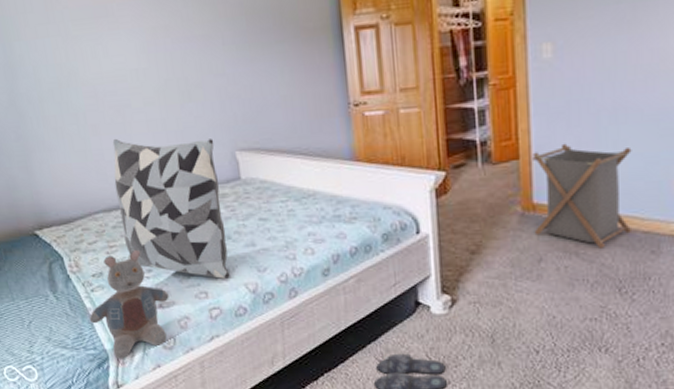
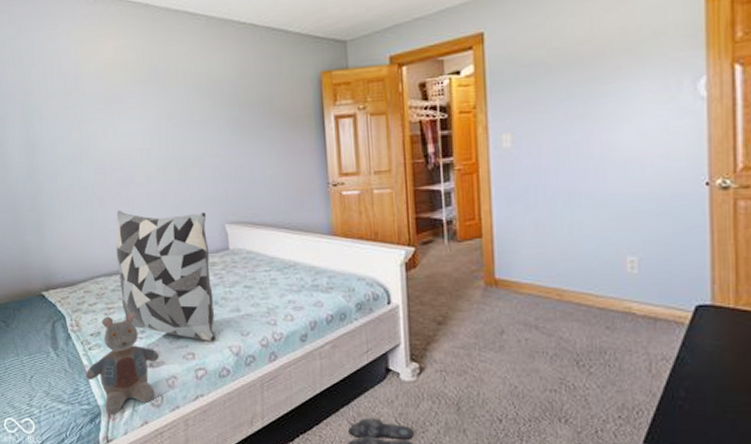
laundry basket: present [533,143,632,249] -> none [494,224,587,323]

